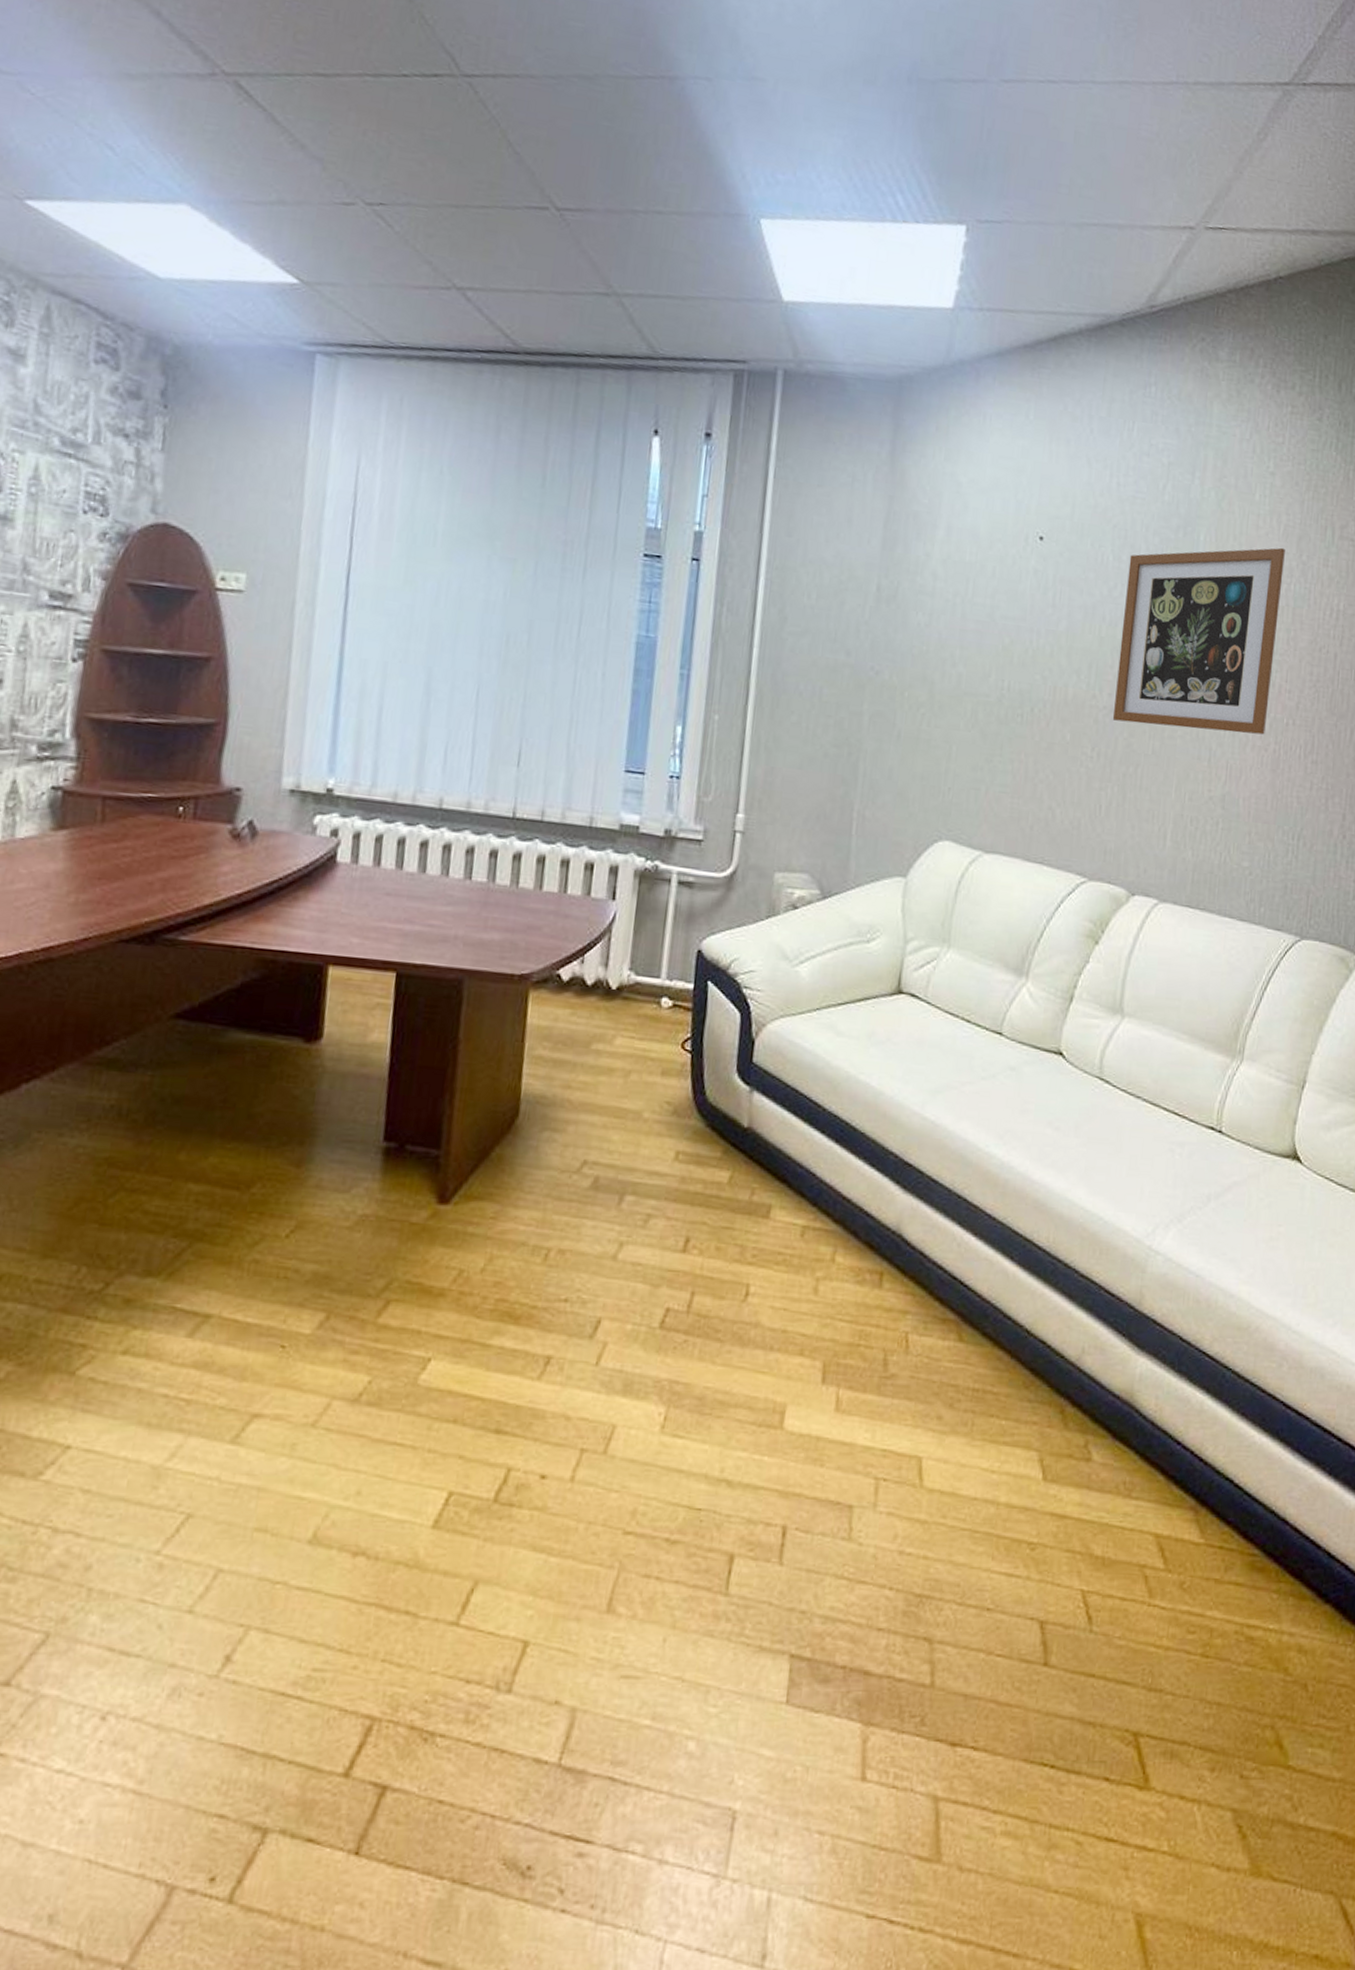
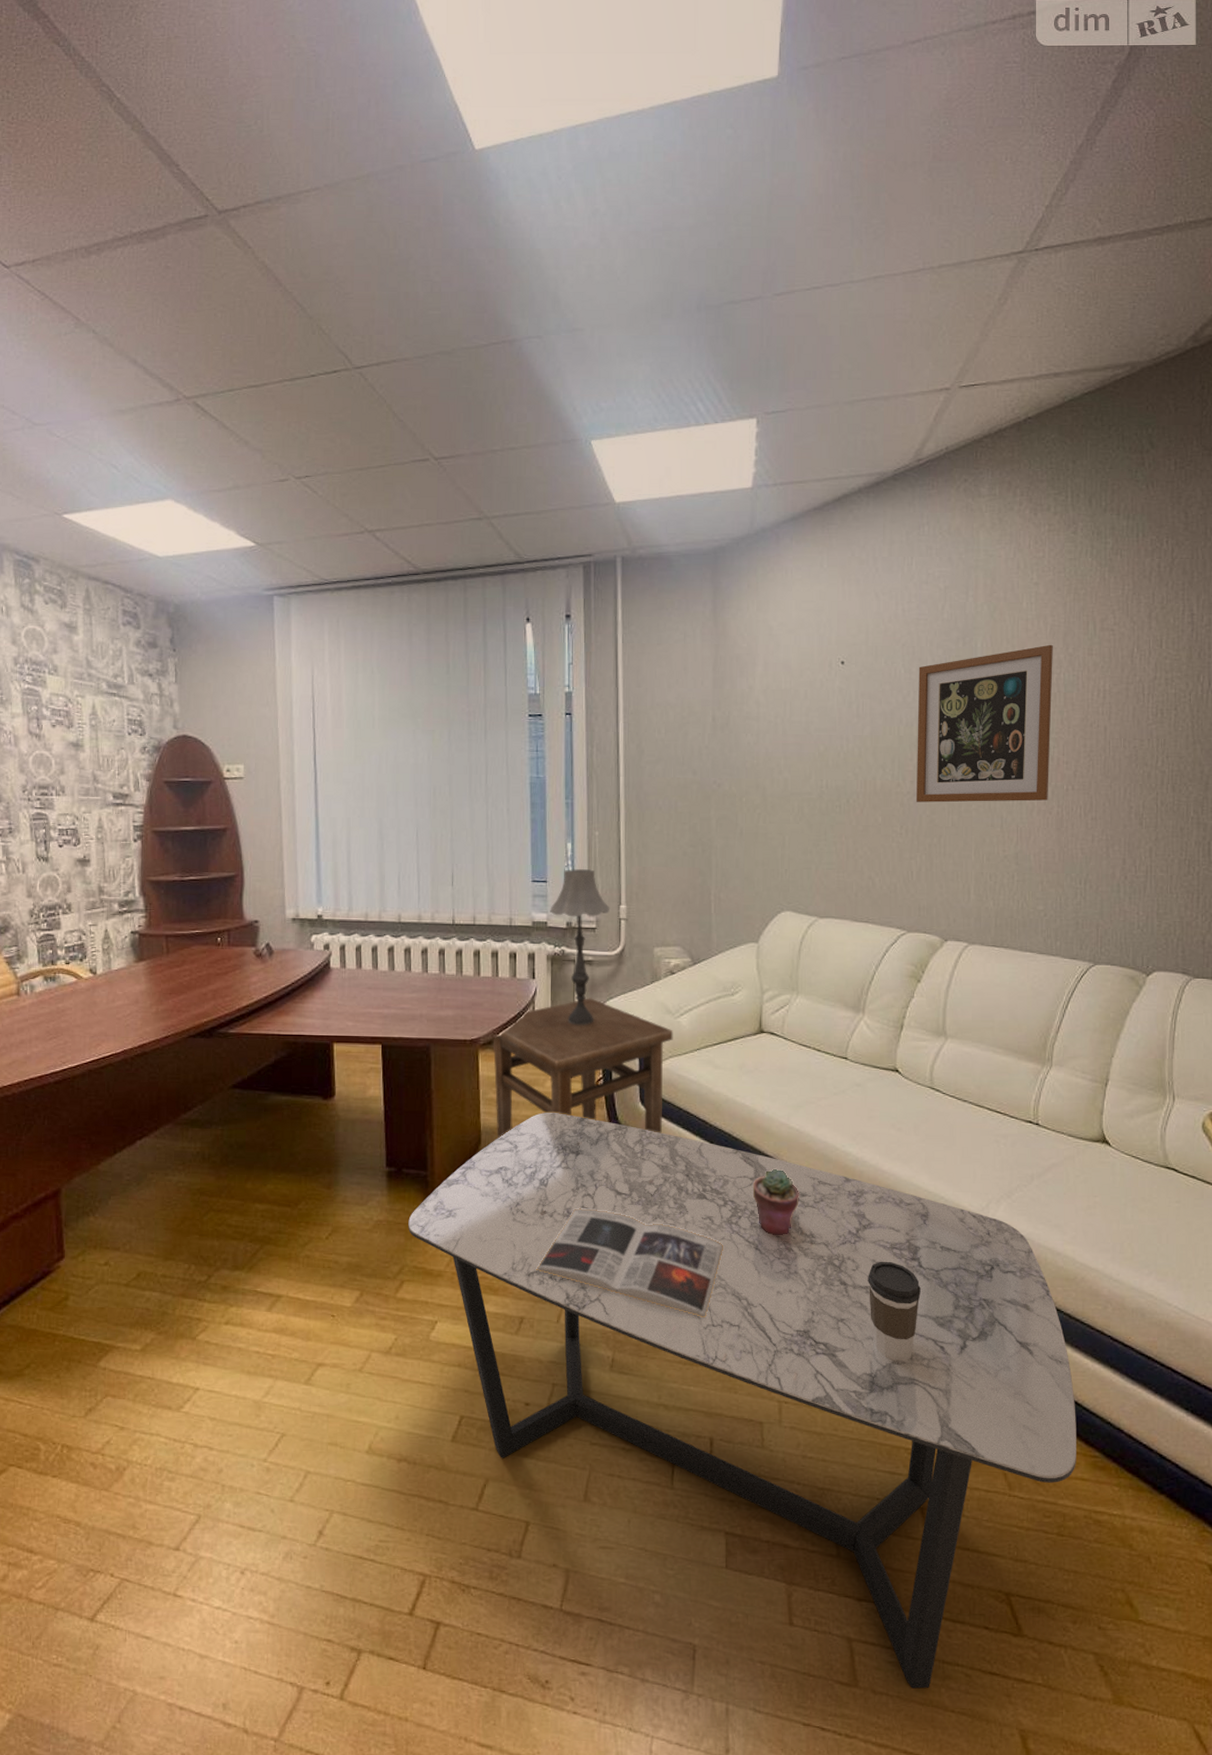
coffee table: none [404,1078,1236,1863] -> present [408,1112,1076,1689]
side table: none [541,931,789,1117] -> present [493,998,673,1139]
magazine: none [575,1210,826,1365] -> present [536,1208,724,1319]
table lamp: none [644,760,724,968] -> present [550,869,611,1026]
potted succulent: none [869,1171,928,1259] -> present [752,1169,799,1236]
coffee cup: none [1000,1296,1065,1428] -> present [868,1261,921,1361]

